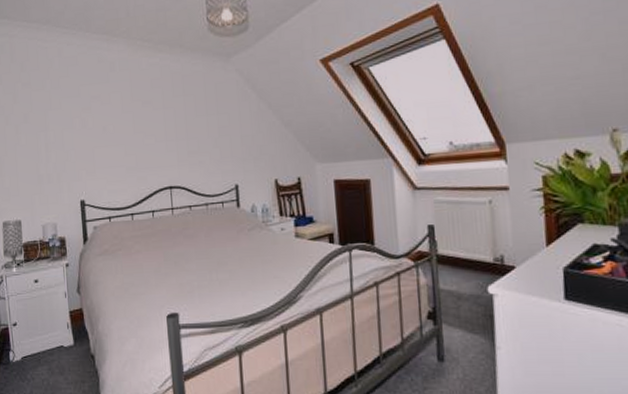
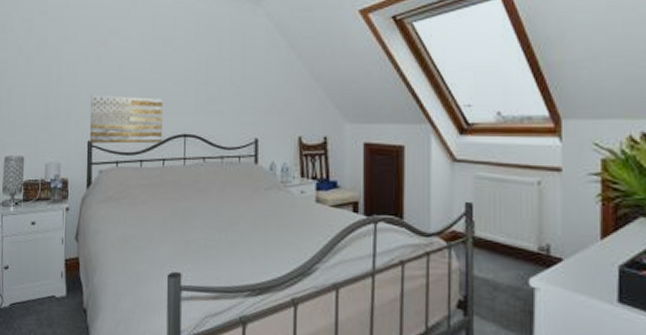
wall art: none [79,155,150,202] -> present [89,95,163,144]

